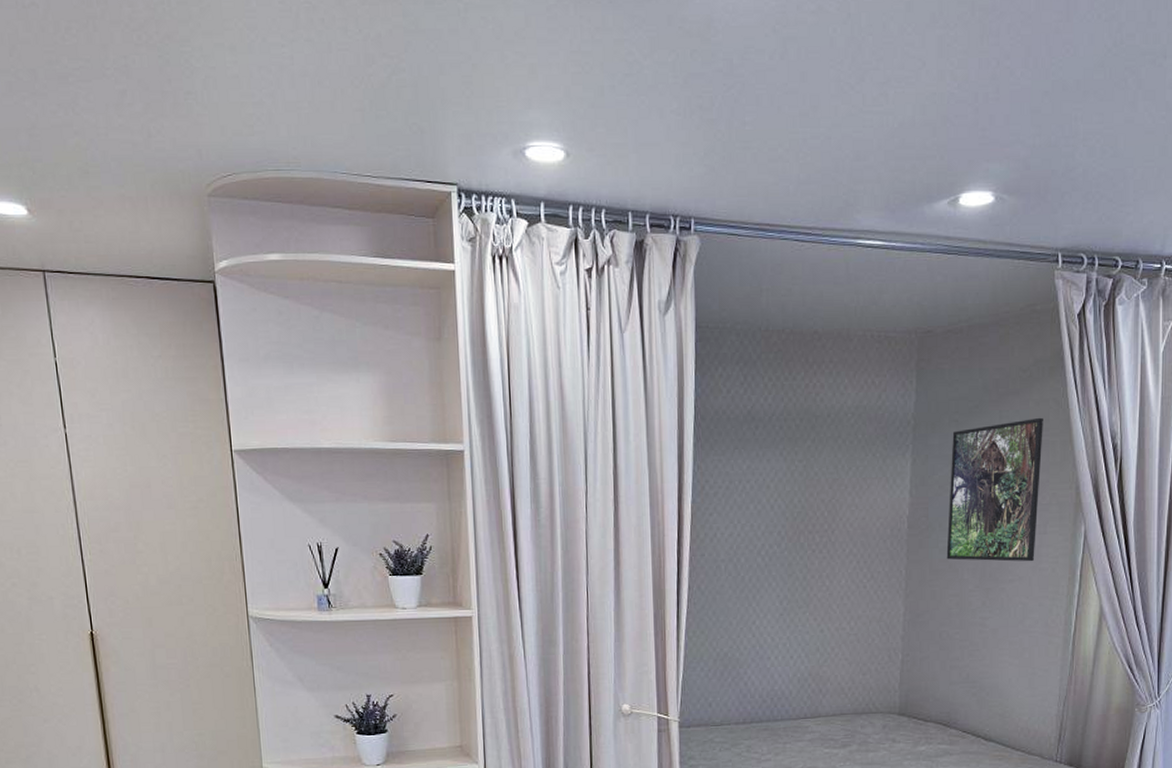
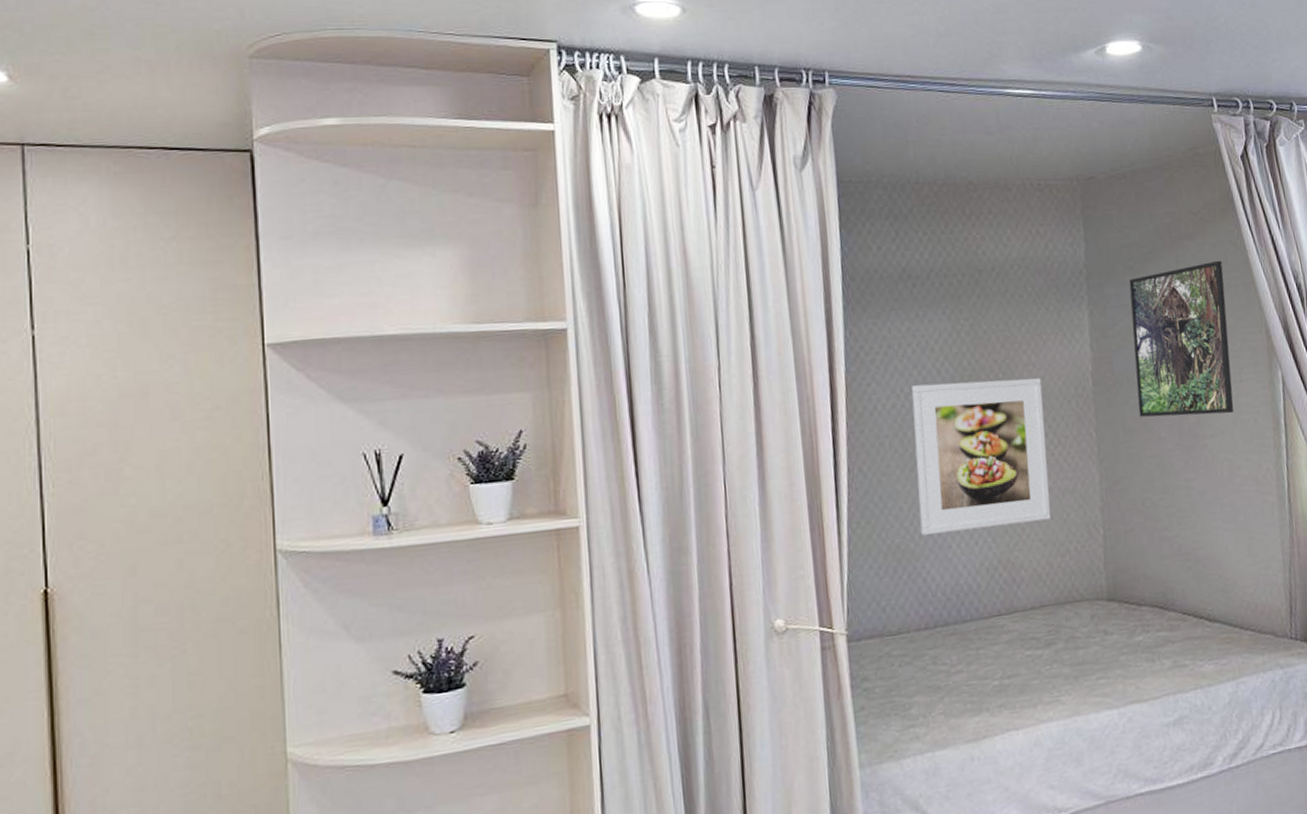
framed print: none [745,517,862,648] -> present [911,378,1052,536]

